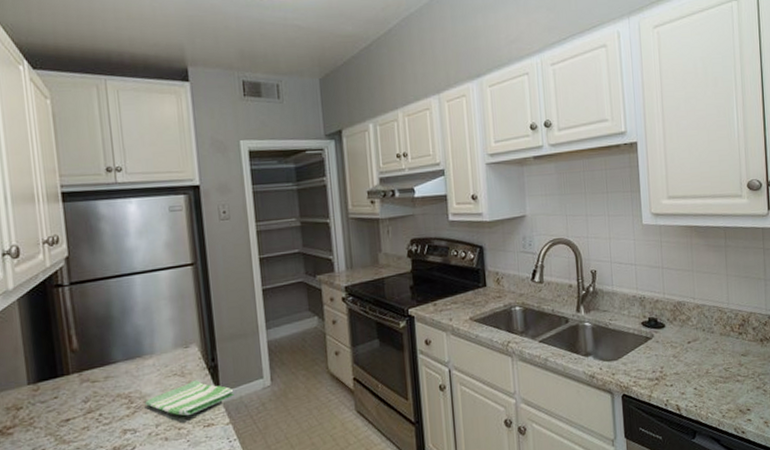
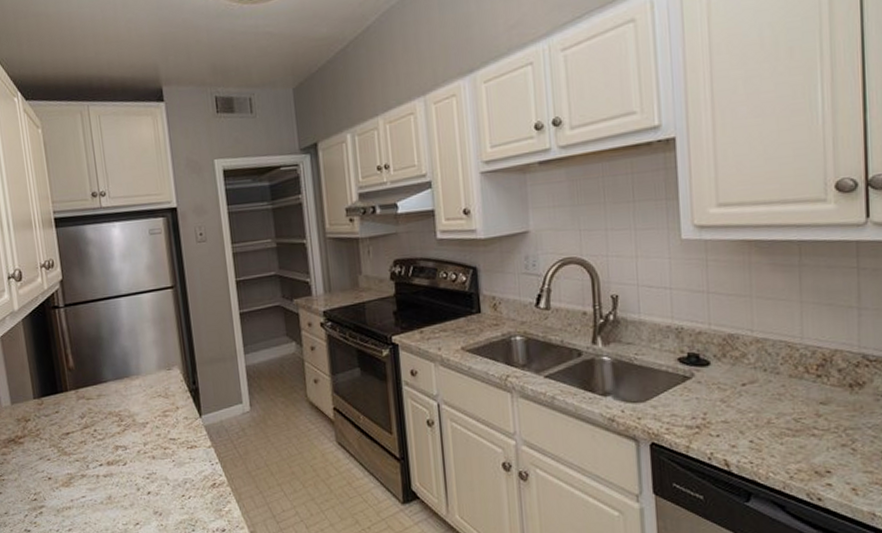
dish towel: present [144,380,234,416] -> none [133,402,215,437]

